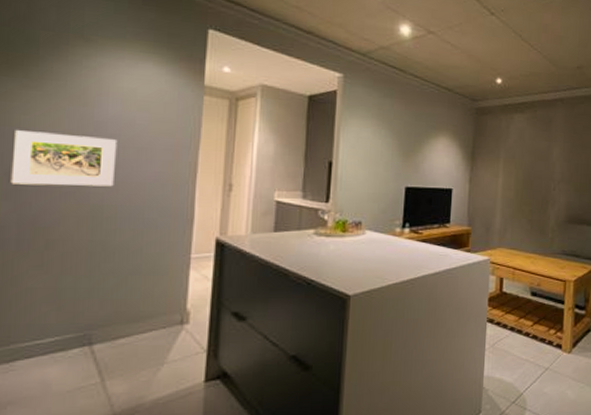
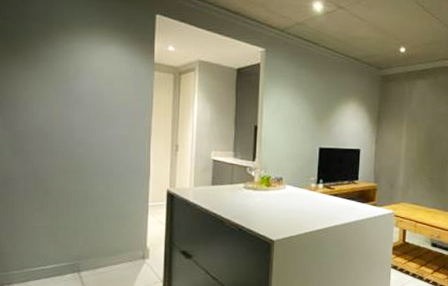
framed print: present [10,130,118,187] -> none [18,103,92,147]

